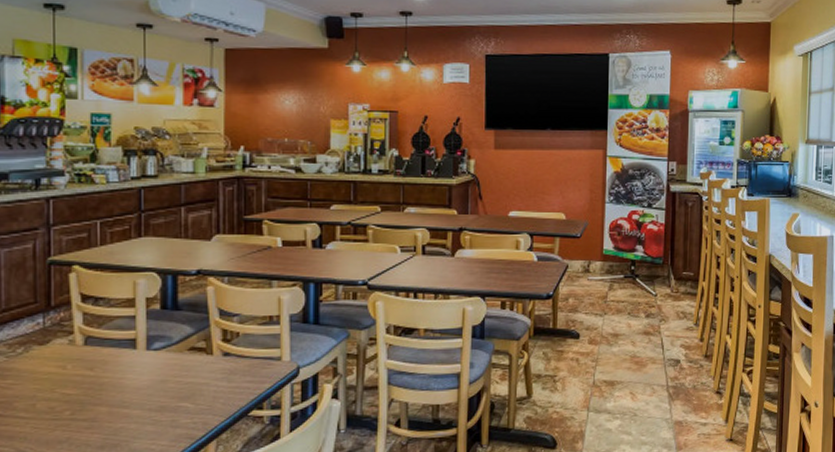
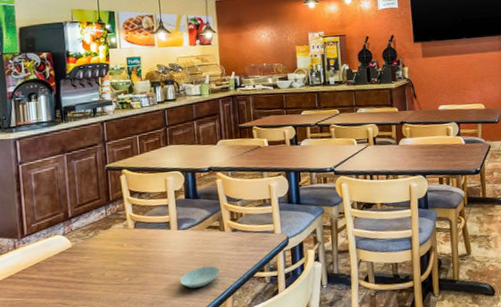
saucer: none [144,399,201,428] -> present [179,265,220,288]

